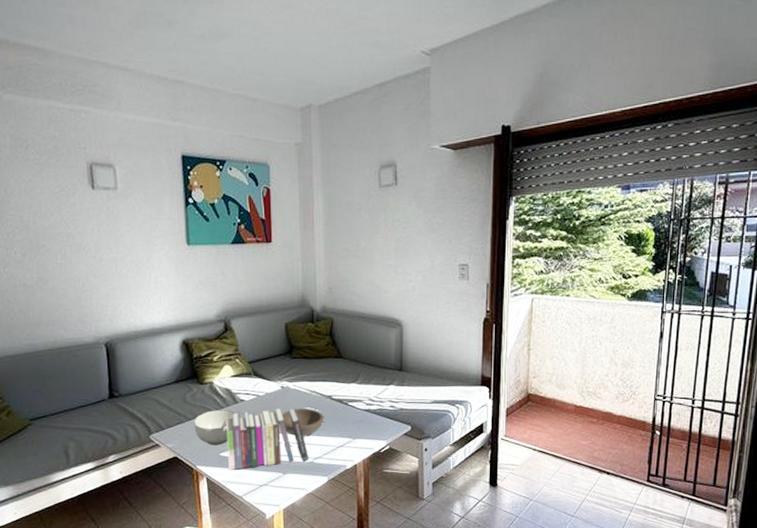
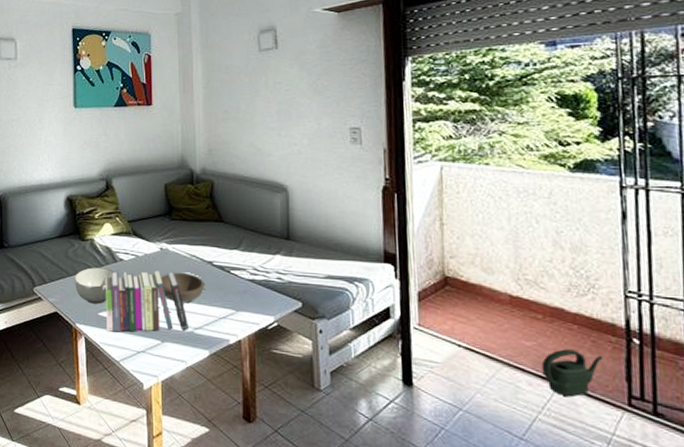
watering can: none [592,444,635,480] -> present [541,349,604,396]

